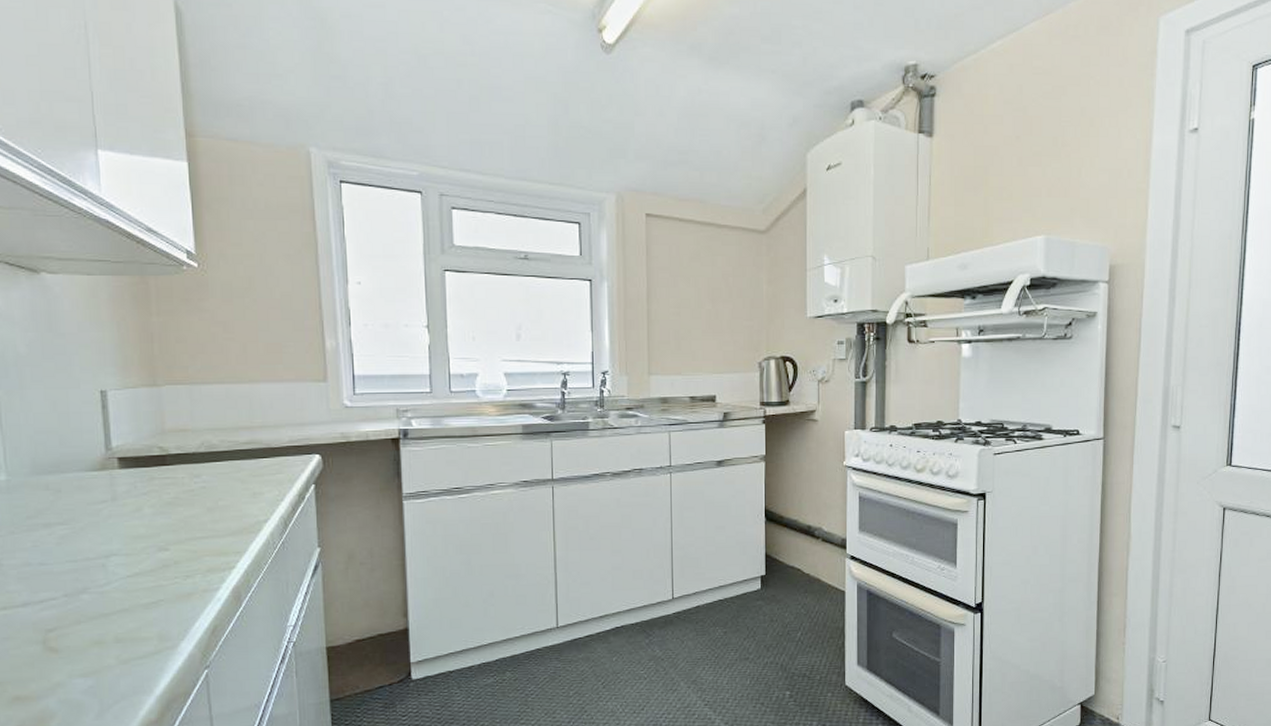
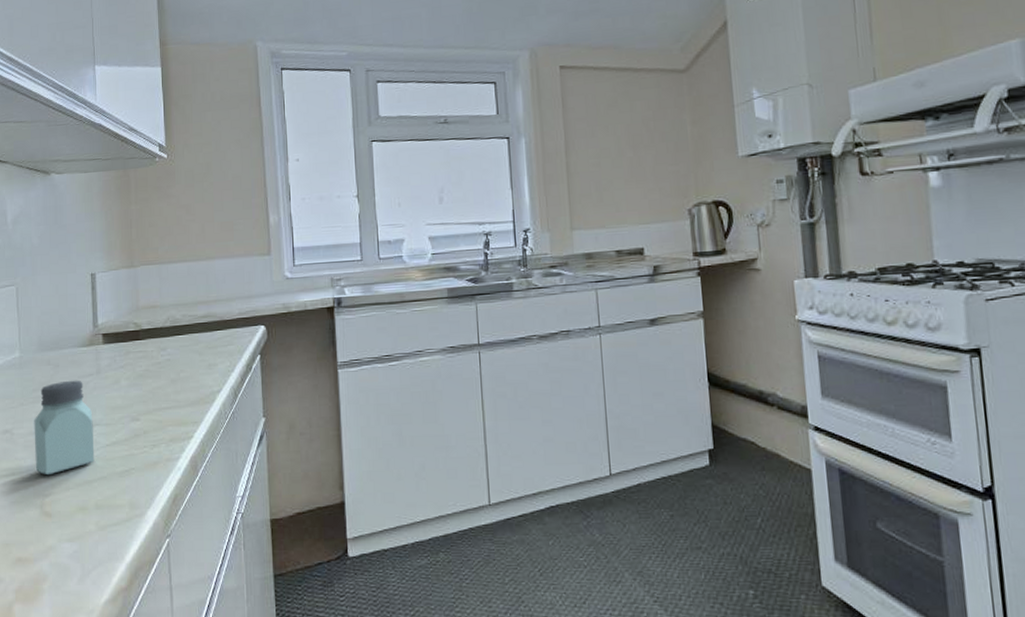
saltshaker: none [29,507,113,609] -> present [34,380,95,476]

